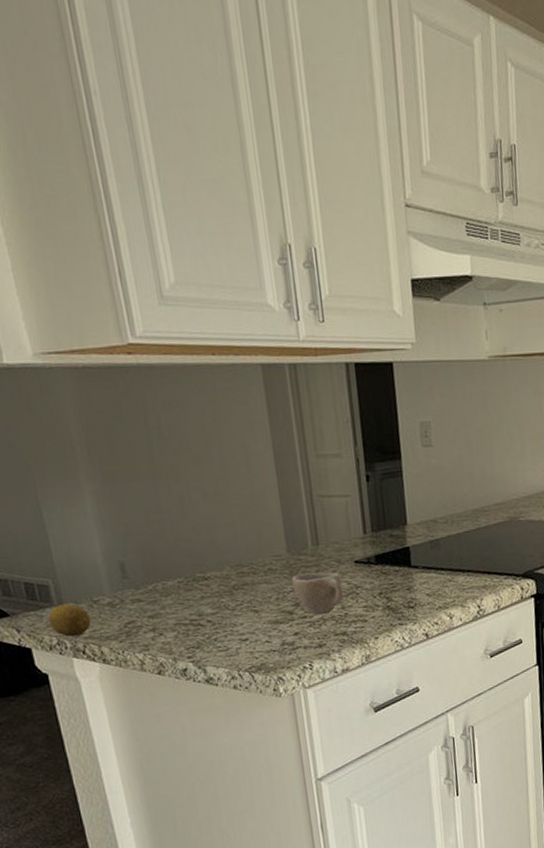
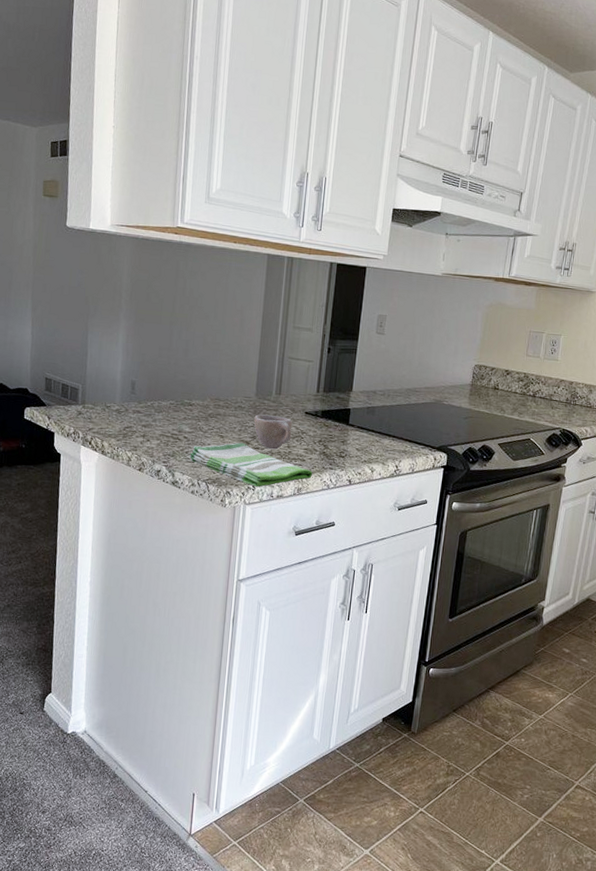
fruit: present [48,604,91,637] -> none [72,404,101,430]
dish towel: none [220,613,380,665] -> present [189,442,312,487]

